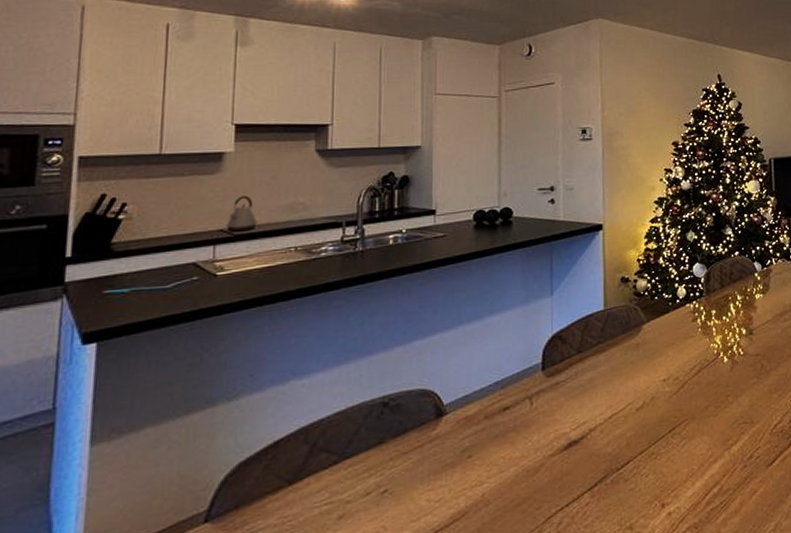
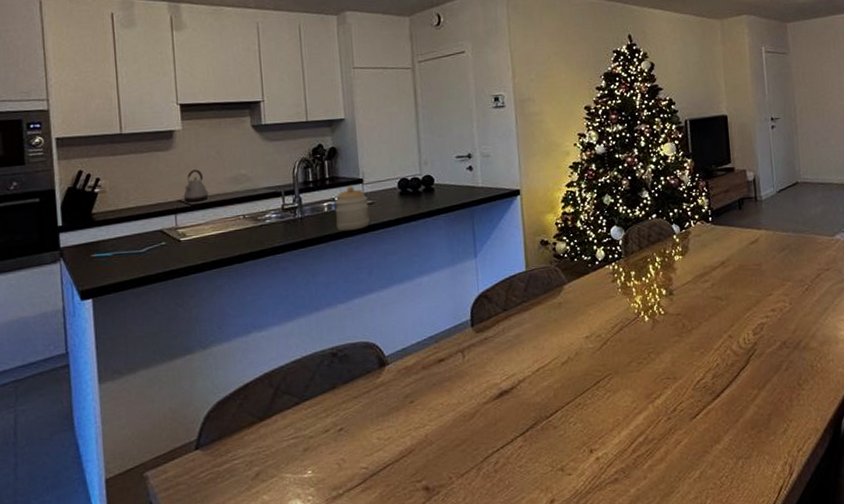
jar: none [400,217,439,266] -> present [334,186,370,232]

